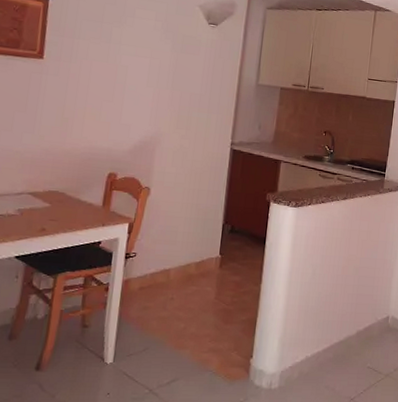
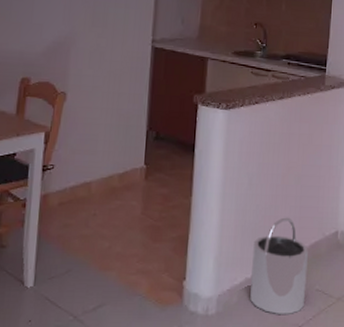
bucket: none [309,303,362,388] -> present [250,217,308,314]

